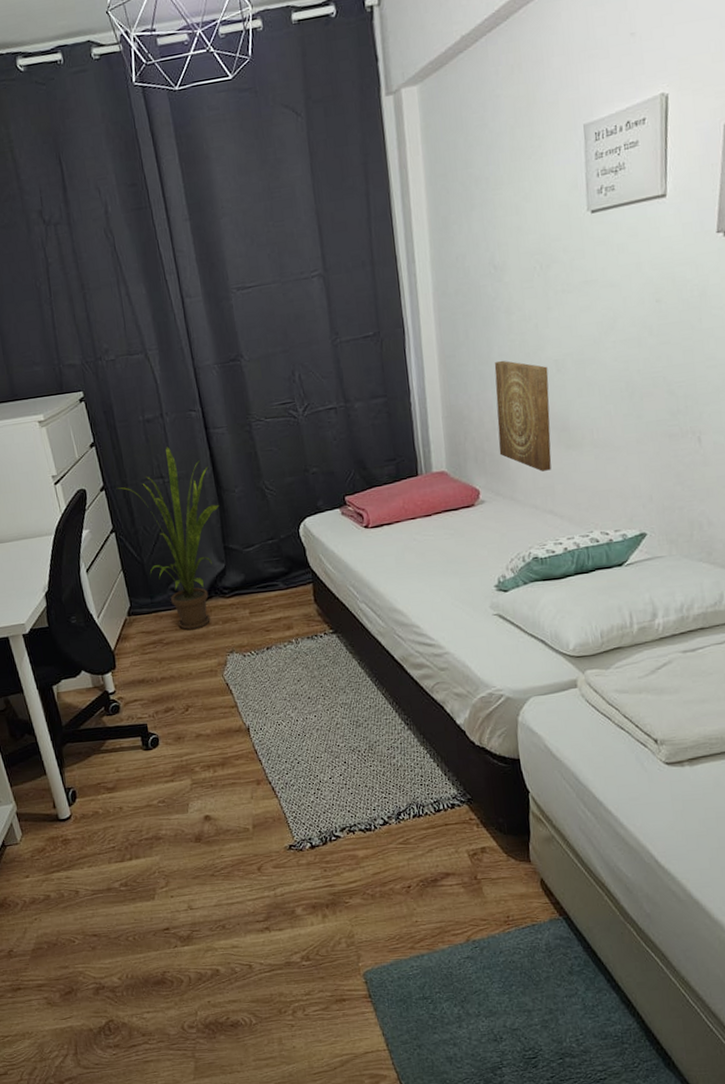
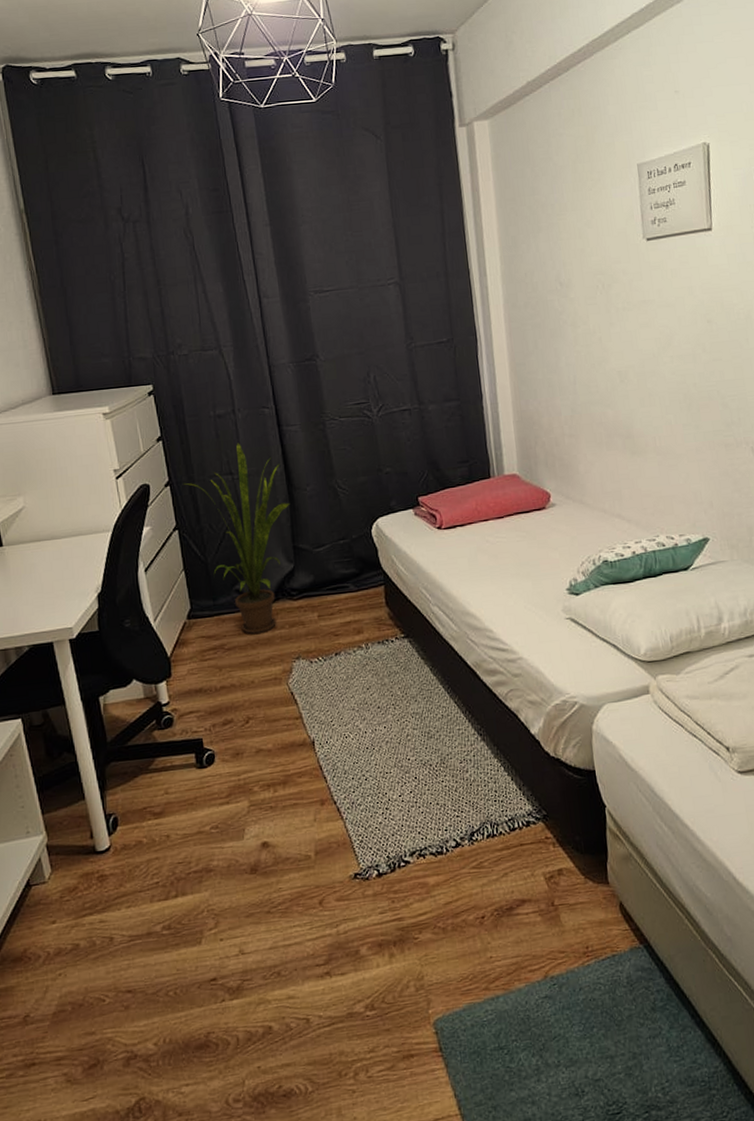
wall art: present [494,360,552,472] -> none [562,369,618,476]

